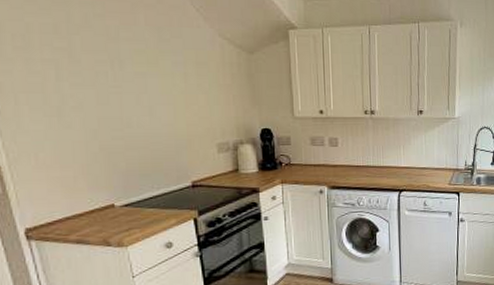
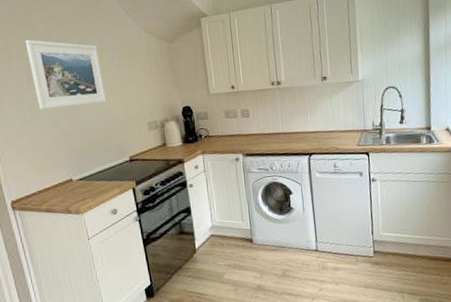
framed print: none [54,26,166,116] -> present [25,39,107,109]

